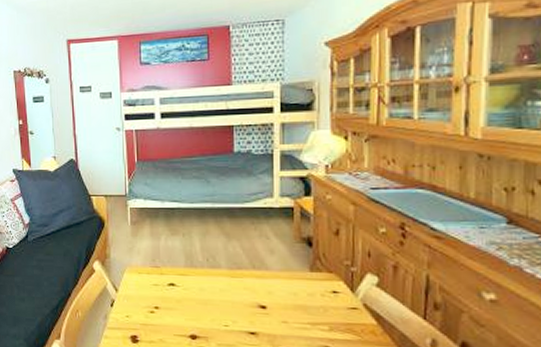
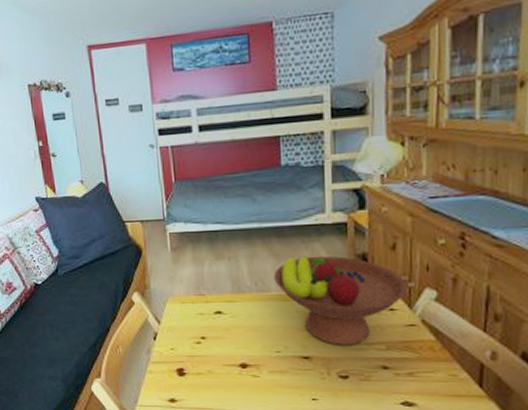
fruit bowl: none [224,236,350,325] -> present [274,255,407,347]

